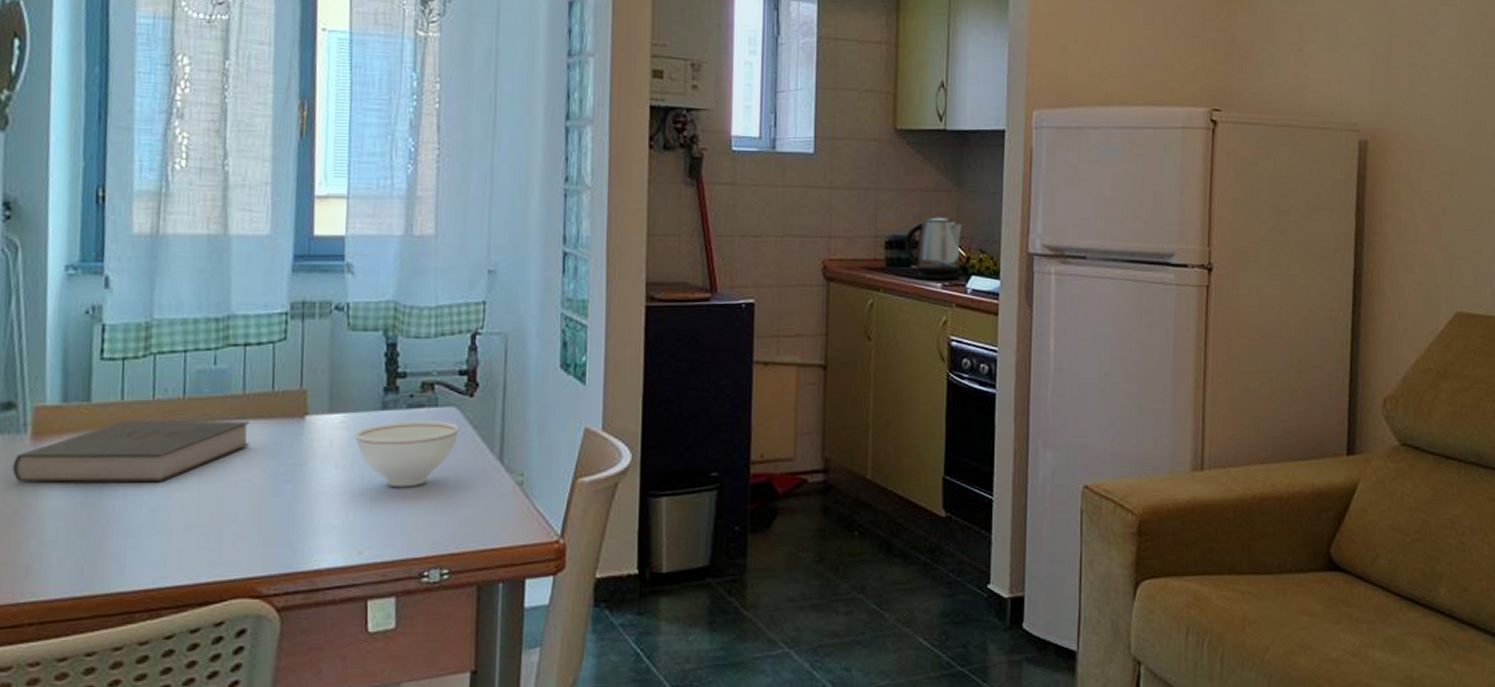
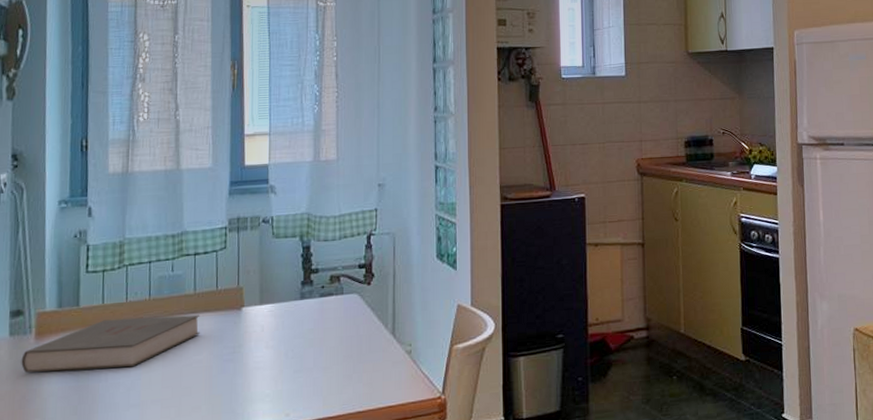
bowl: present [355,421,459,488] -> none [280,305,360,361]
kettle: present [904,217,962,281] -> none [699,119,745,171]

